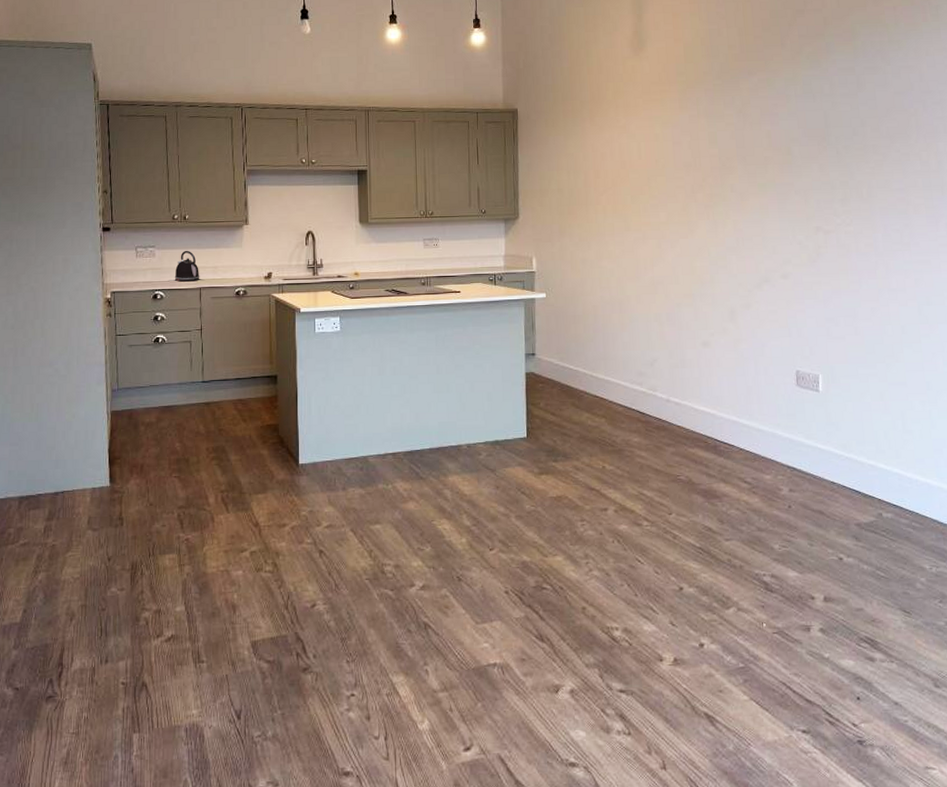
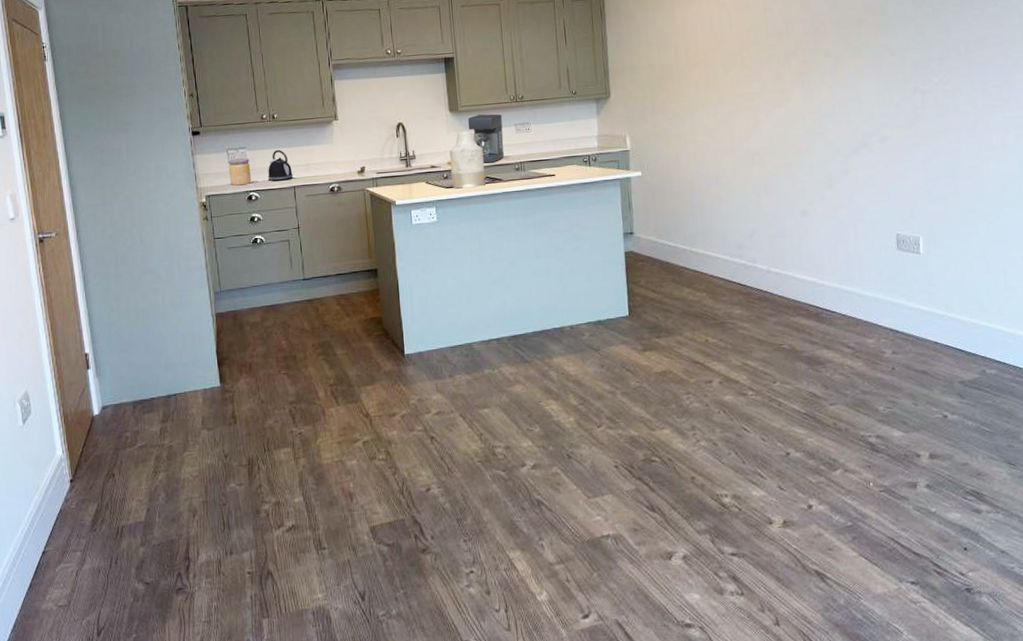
jar: none [136,256,158,284] -> present [228,158,252,186]
vase: none [357,244,392,300] -> present [449,131,486,189]
coffee maker: none [377,227,412,276] -> present [467,113,505,163]

